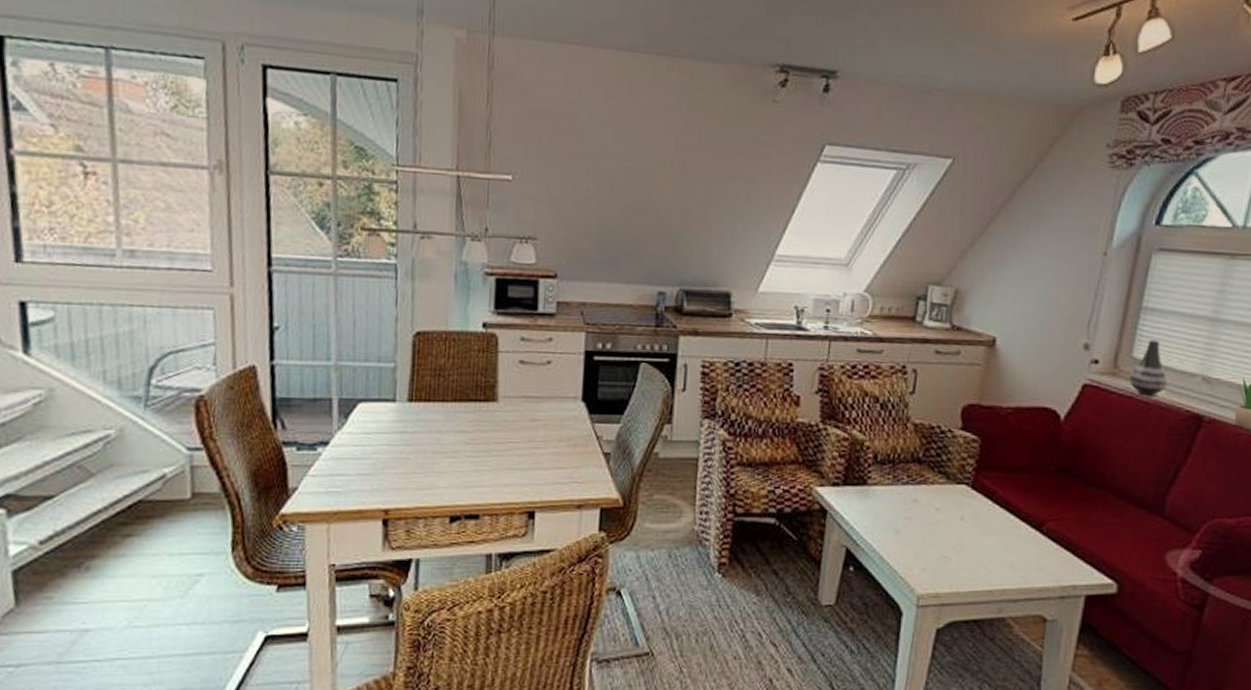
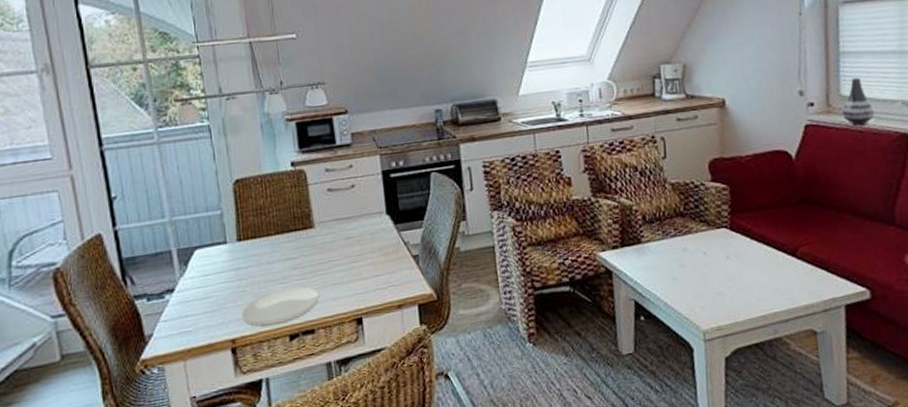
plate: none [400,462,491,503] -> present [242,286,320,327]

